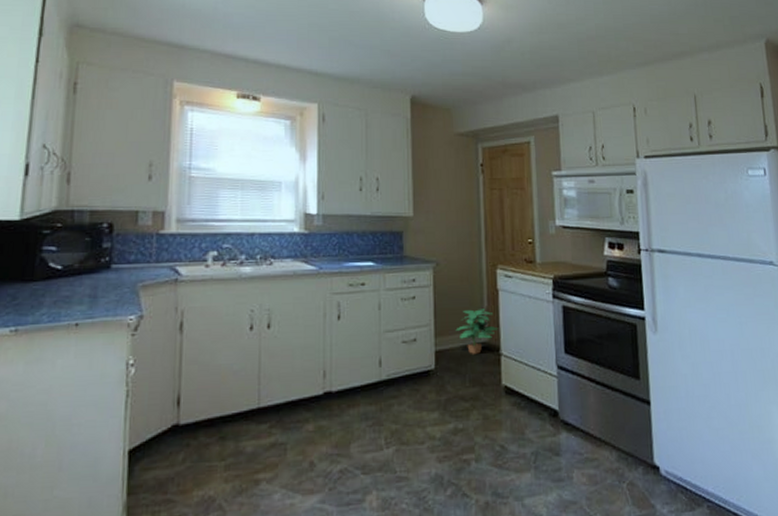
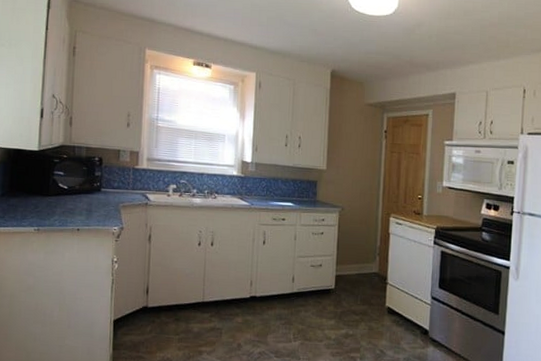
potted plant: present [455,309,497,354] -> none [353,246,386,281]

